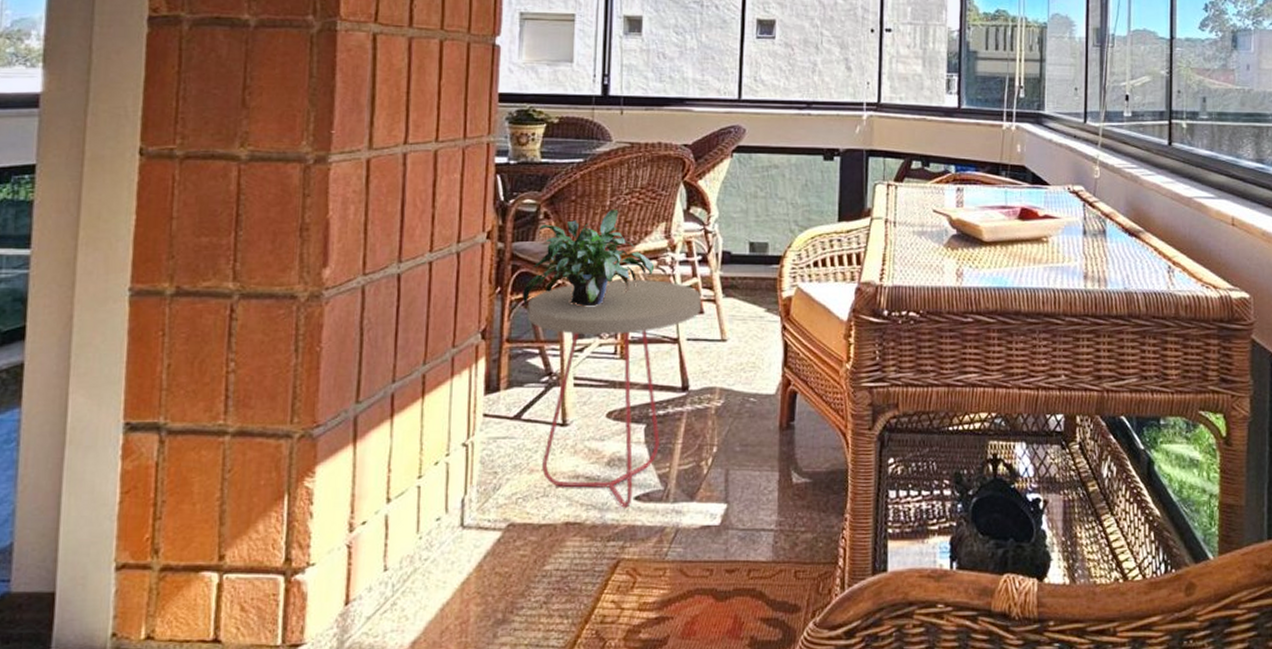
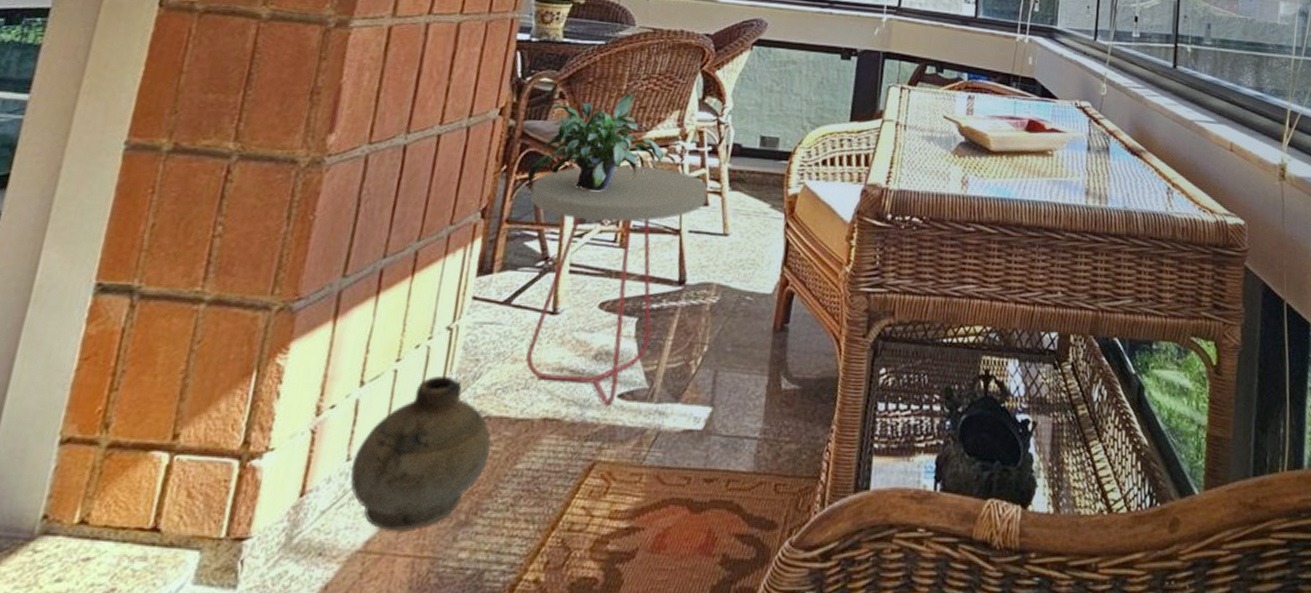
ceramic jug: none [389,488,518,631] -> present [350,375,491,530]

